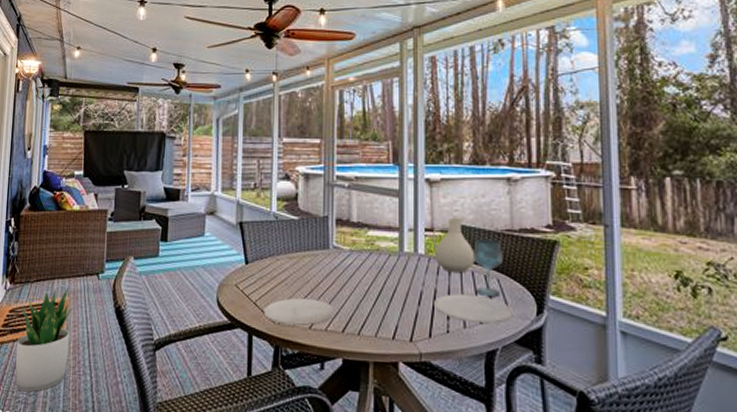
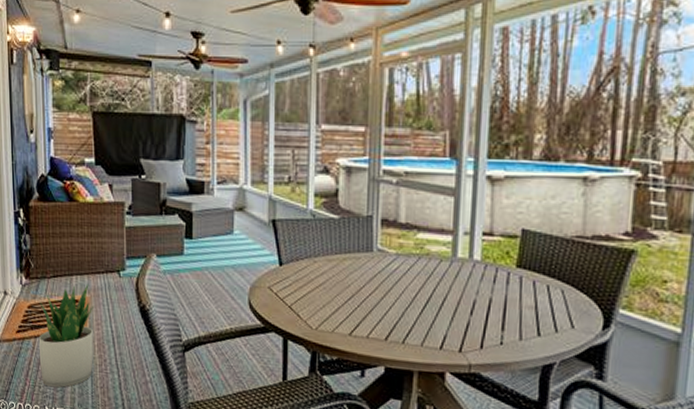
plate: present [264,297,335,327] -> none [300,302,378,333]
pitcher: present [432,217,475,274] -> none [490,220,538,283]
plate: present [433,294,513,324] -> none [486,304,576,337]
wine glass: present [473,238,504,298] -> none [535,245,571,309]

